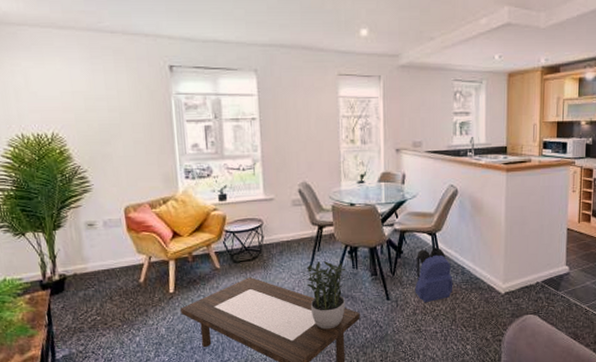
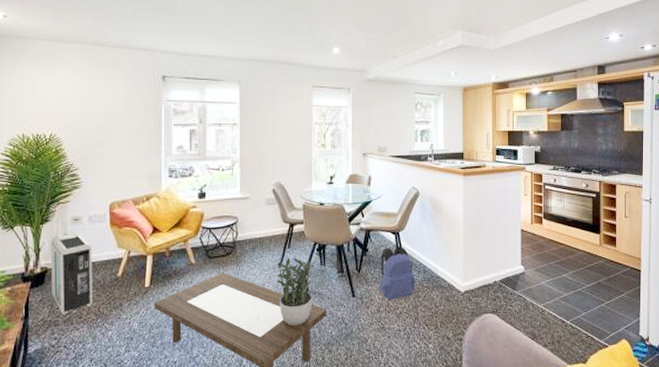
air purifier: none [66,237,117,321] -> present [51,231,93,315]

